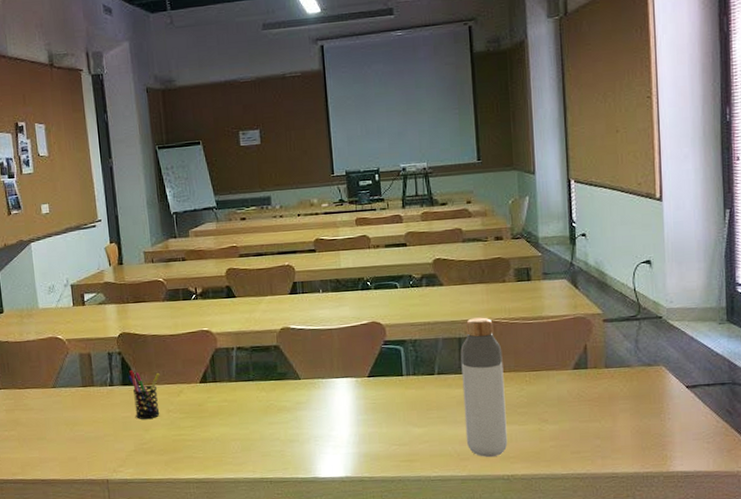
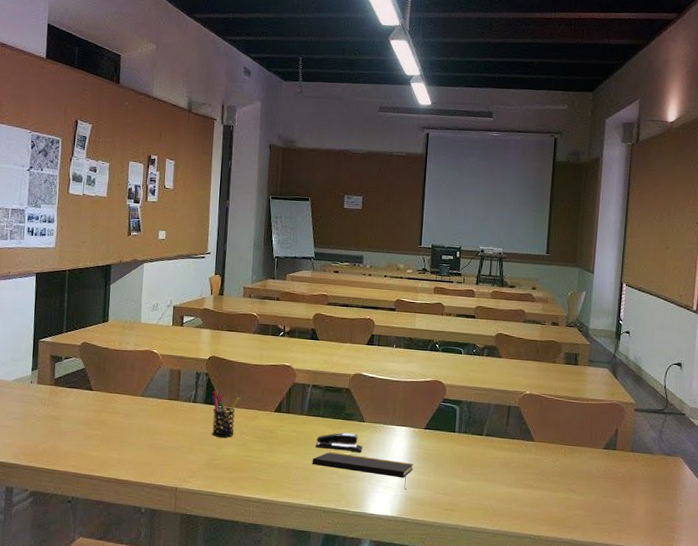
notepad: none [249,416,362,446] -> present [312,452,414,490]
stapler: none [250,393,303,415] -> present [315,432,363,452]
bottle: present [460,317,508,458] -> none [502,390,545,517]

